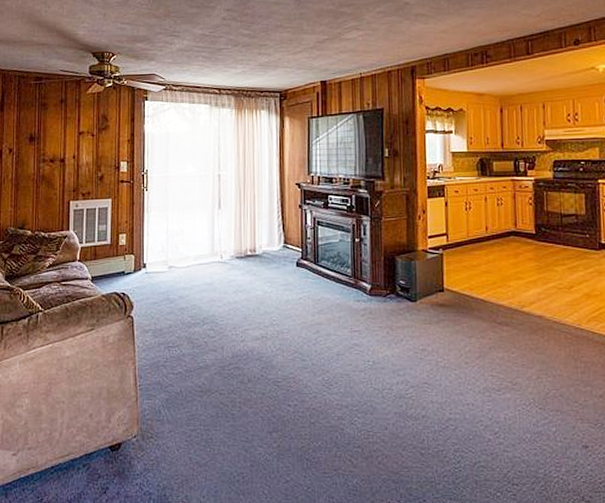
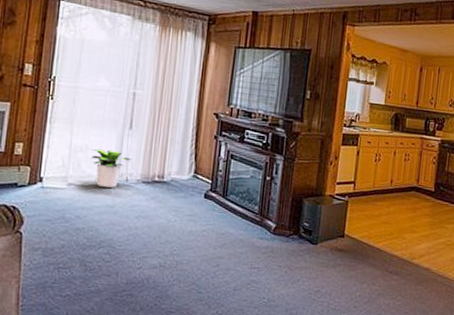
potted plant: none [187,230,223,266] -> present [91,148,131,188]

